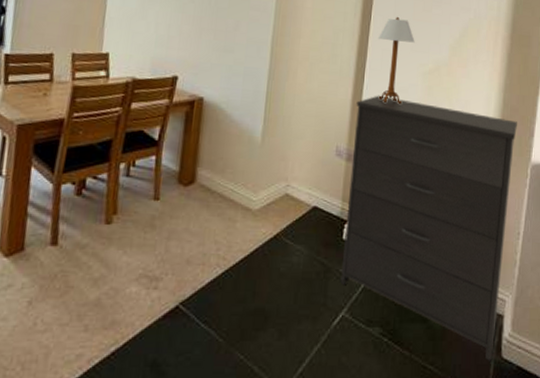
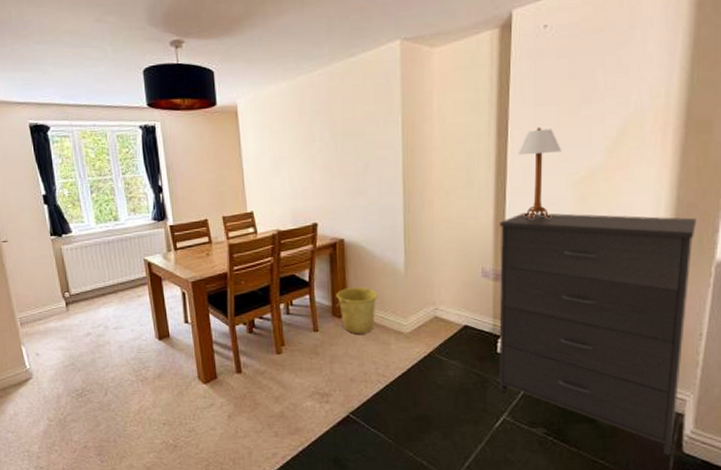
bucket: none [182,152,231,208] -> present [335,287,379,334]

